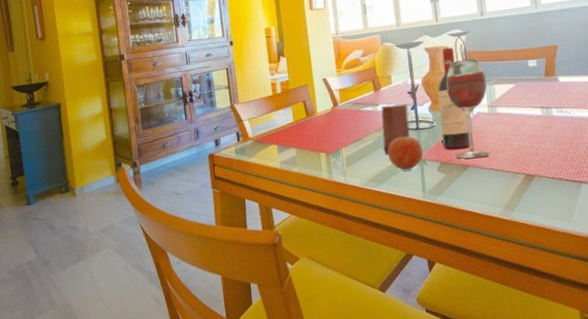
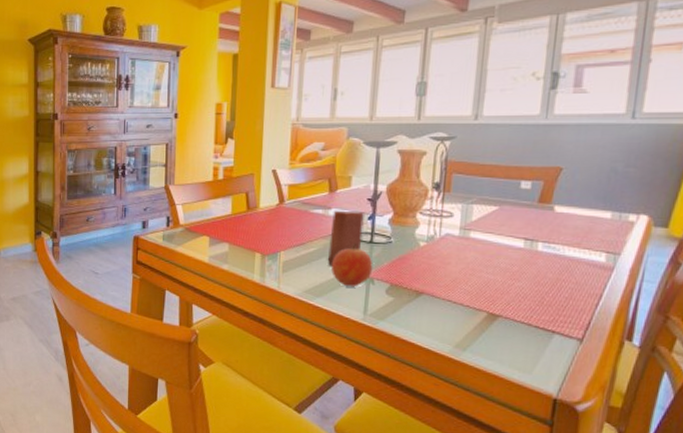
wine bottle: present [437,47,471,151] -> none [397,152,433,274]
wineglass: present [446,58,489,159] -> none [410,170,466,286]

